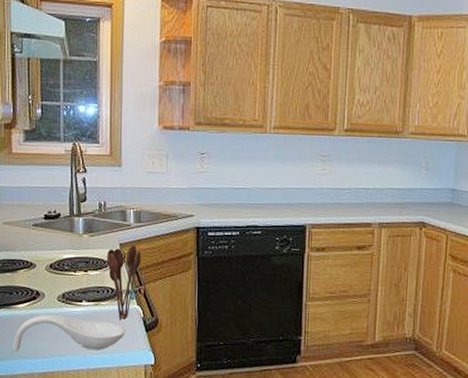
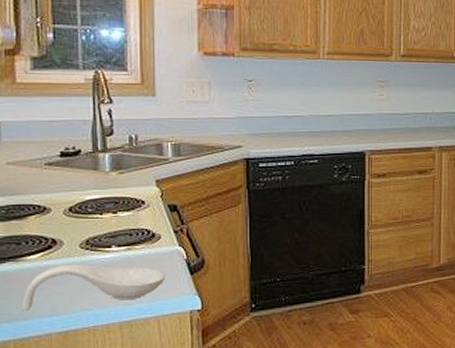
utensil holder: present [106,244,141,321] -> none [140,180,182,265]

